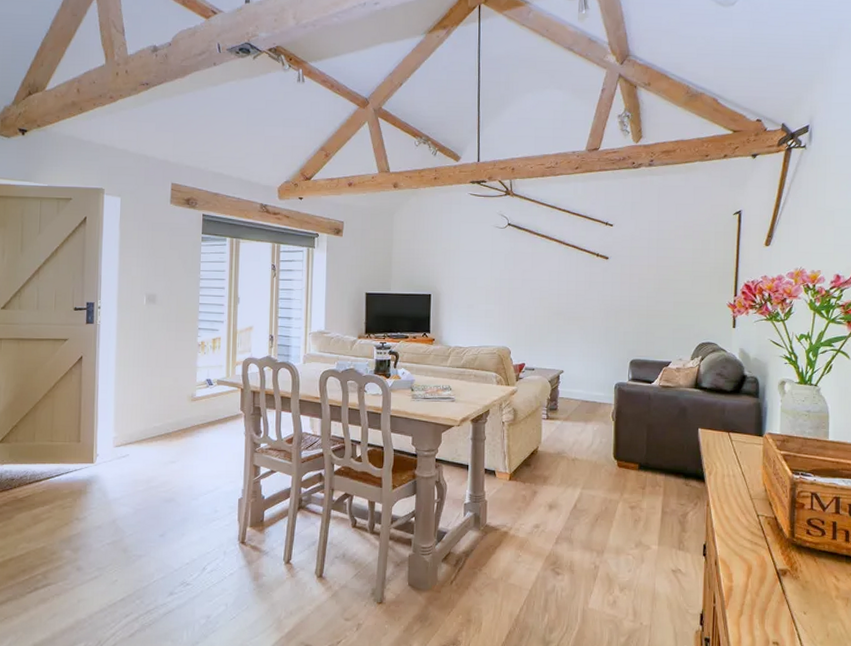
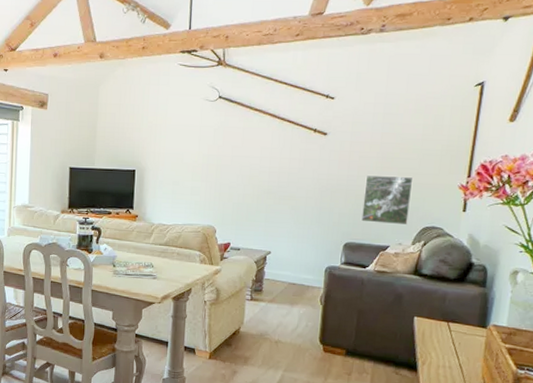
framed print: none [644,296,688,342] -> present [361,175,414,226]

